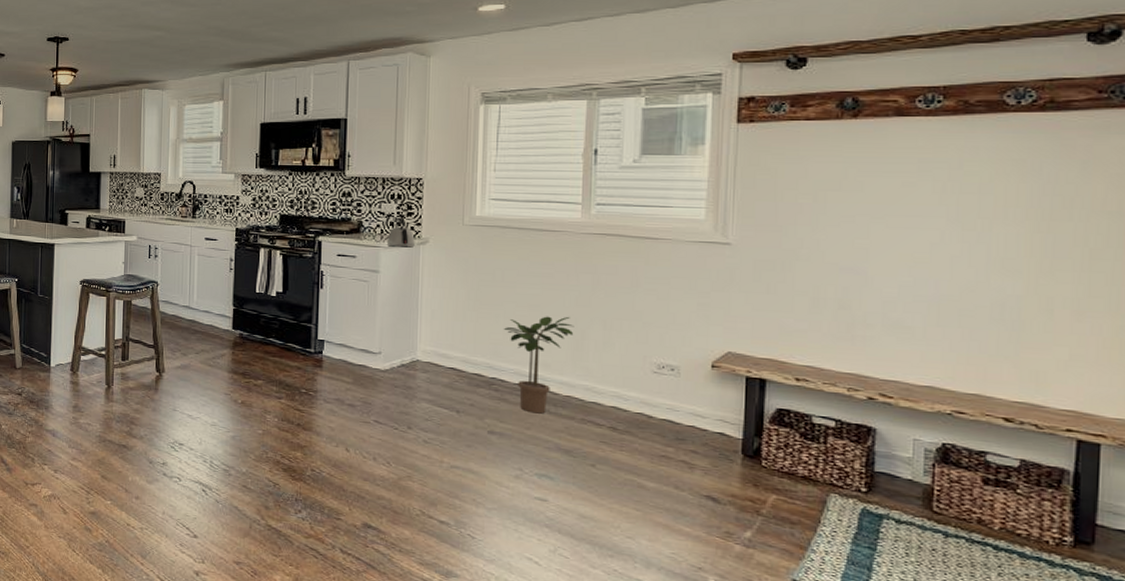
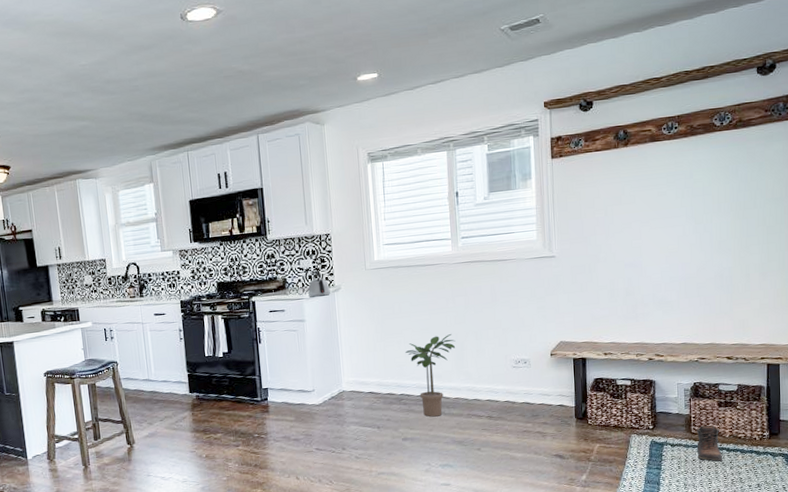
boot: none [940,504,986,563] -> present [696,425,723,463]

